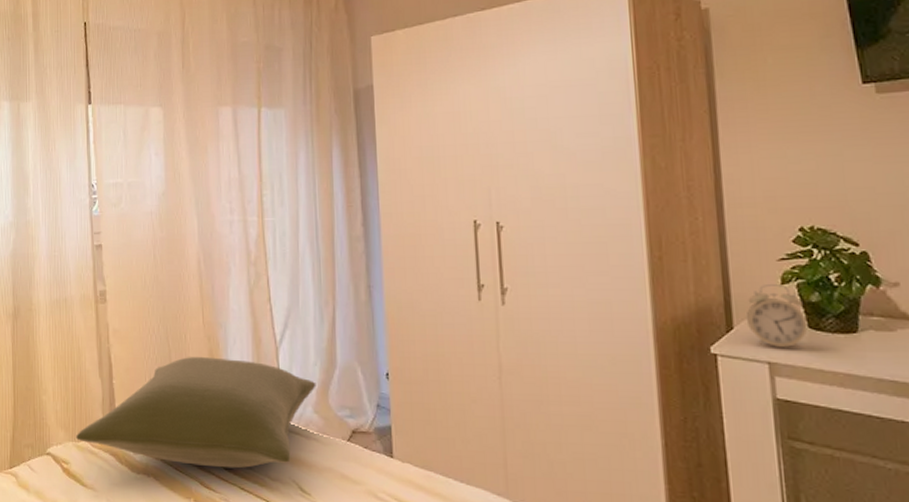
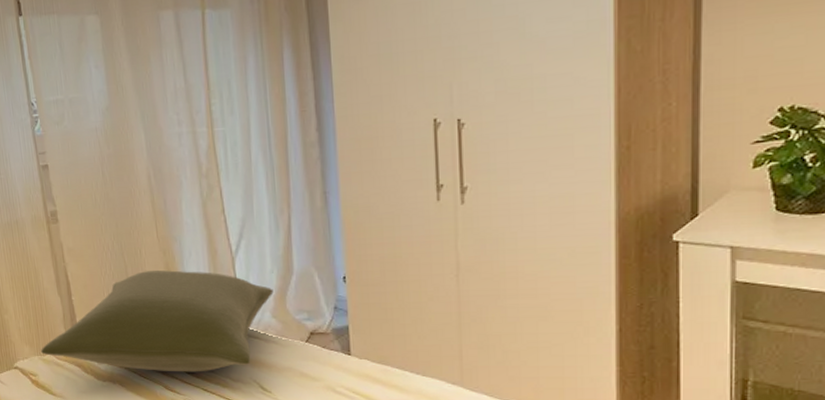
alarm clock: present [746,283,808,349] -> none [712,167,776,232]

